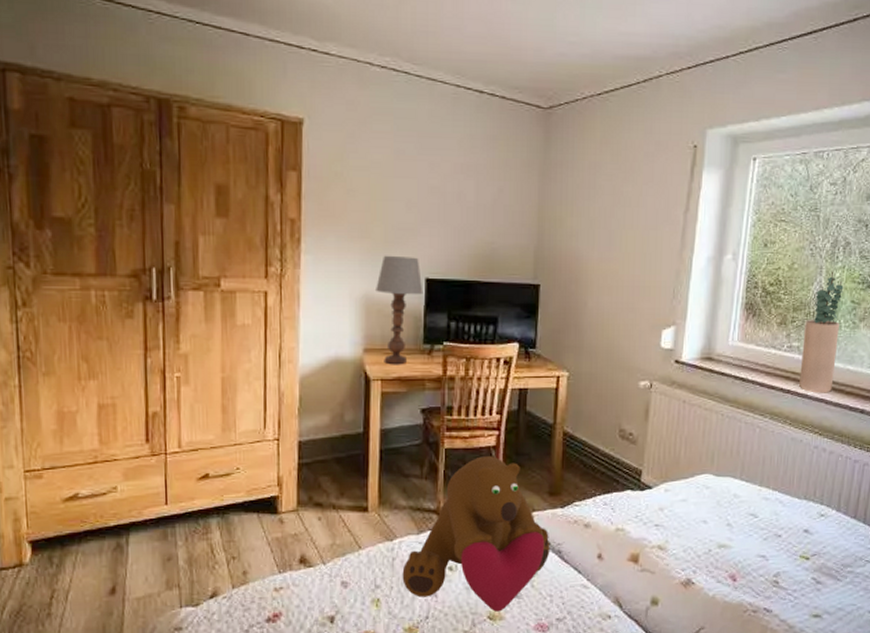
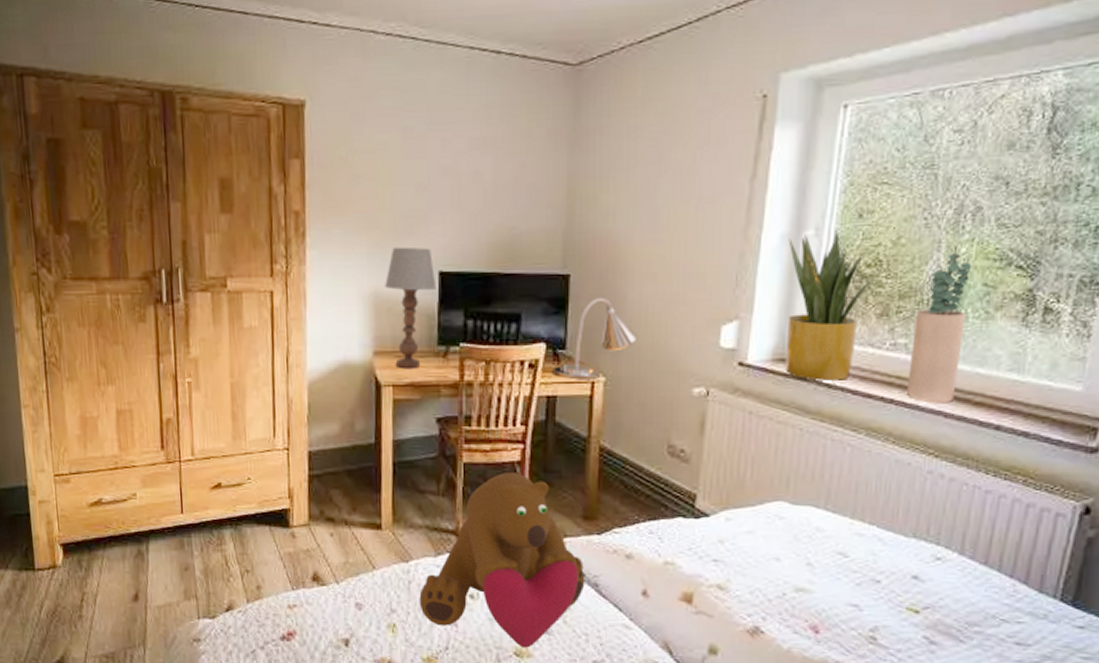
table lamp: none [524,304,596,374] -> present [552,297,638,379]
planter: none [710,254,778,376] -> present [785,229,878,382]

